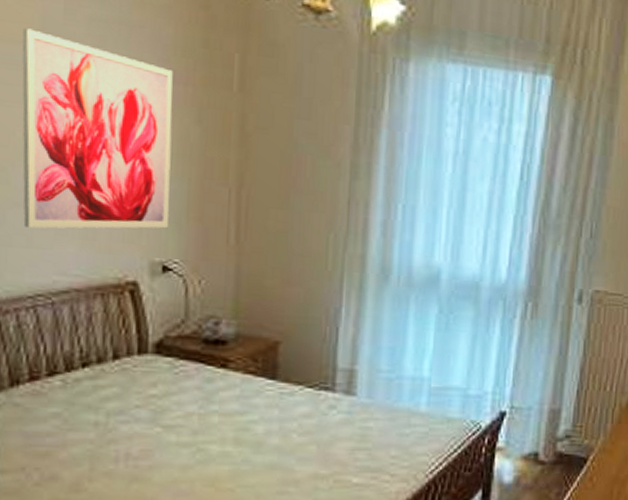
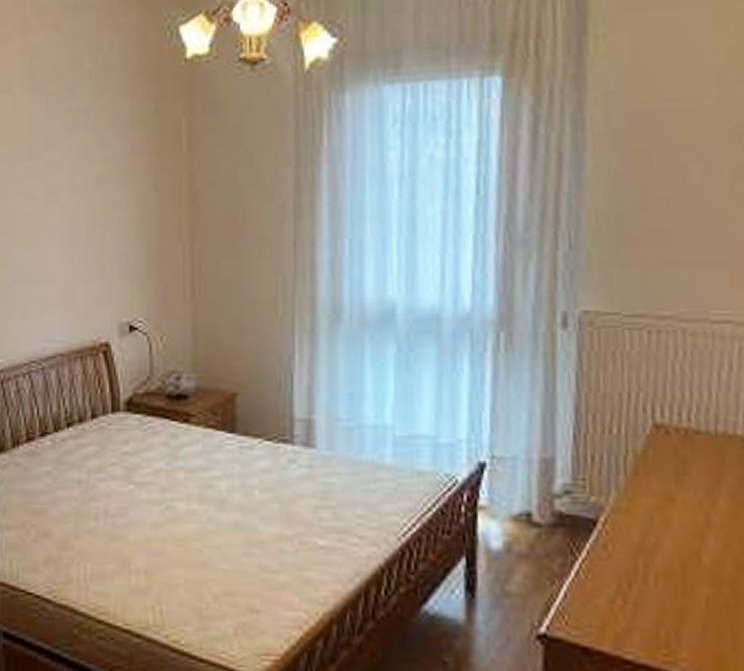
wall art: present [21,27,173,229] -> none [16,129,134,301]

